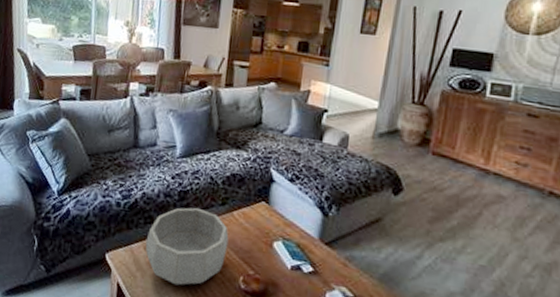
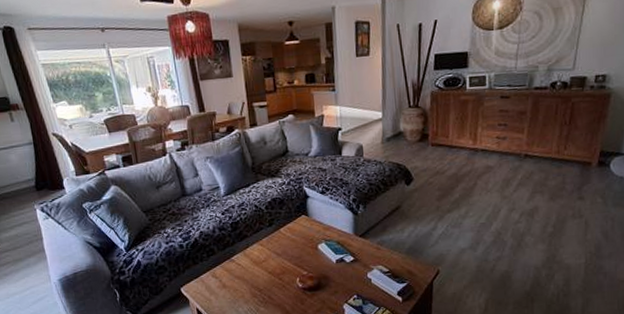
decorative bowl: present [145,207,229,286] -> none [212,232,282,298]

